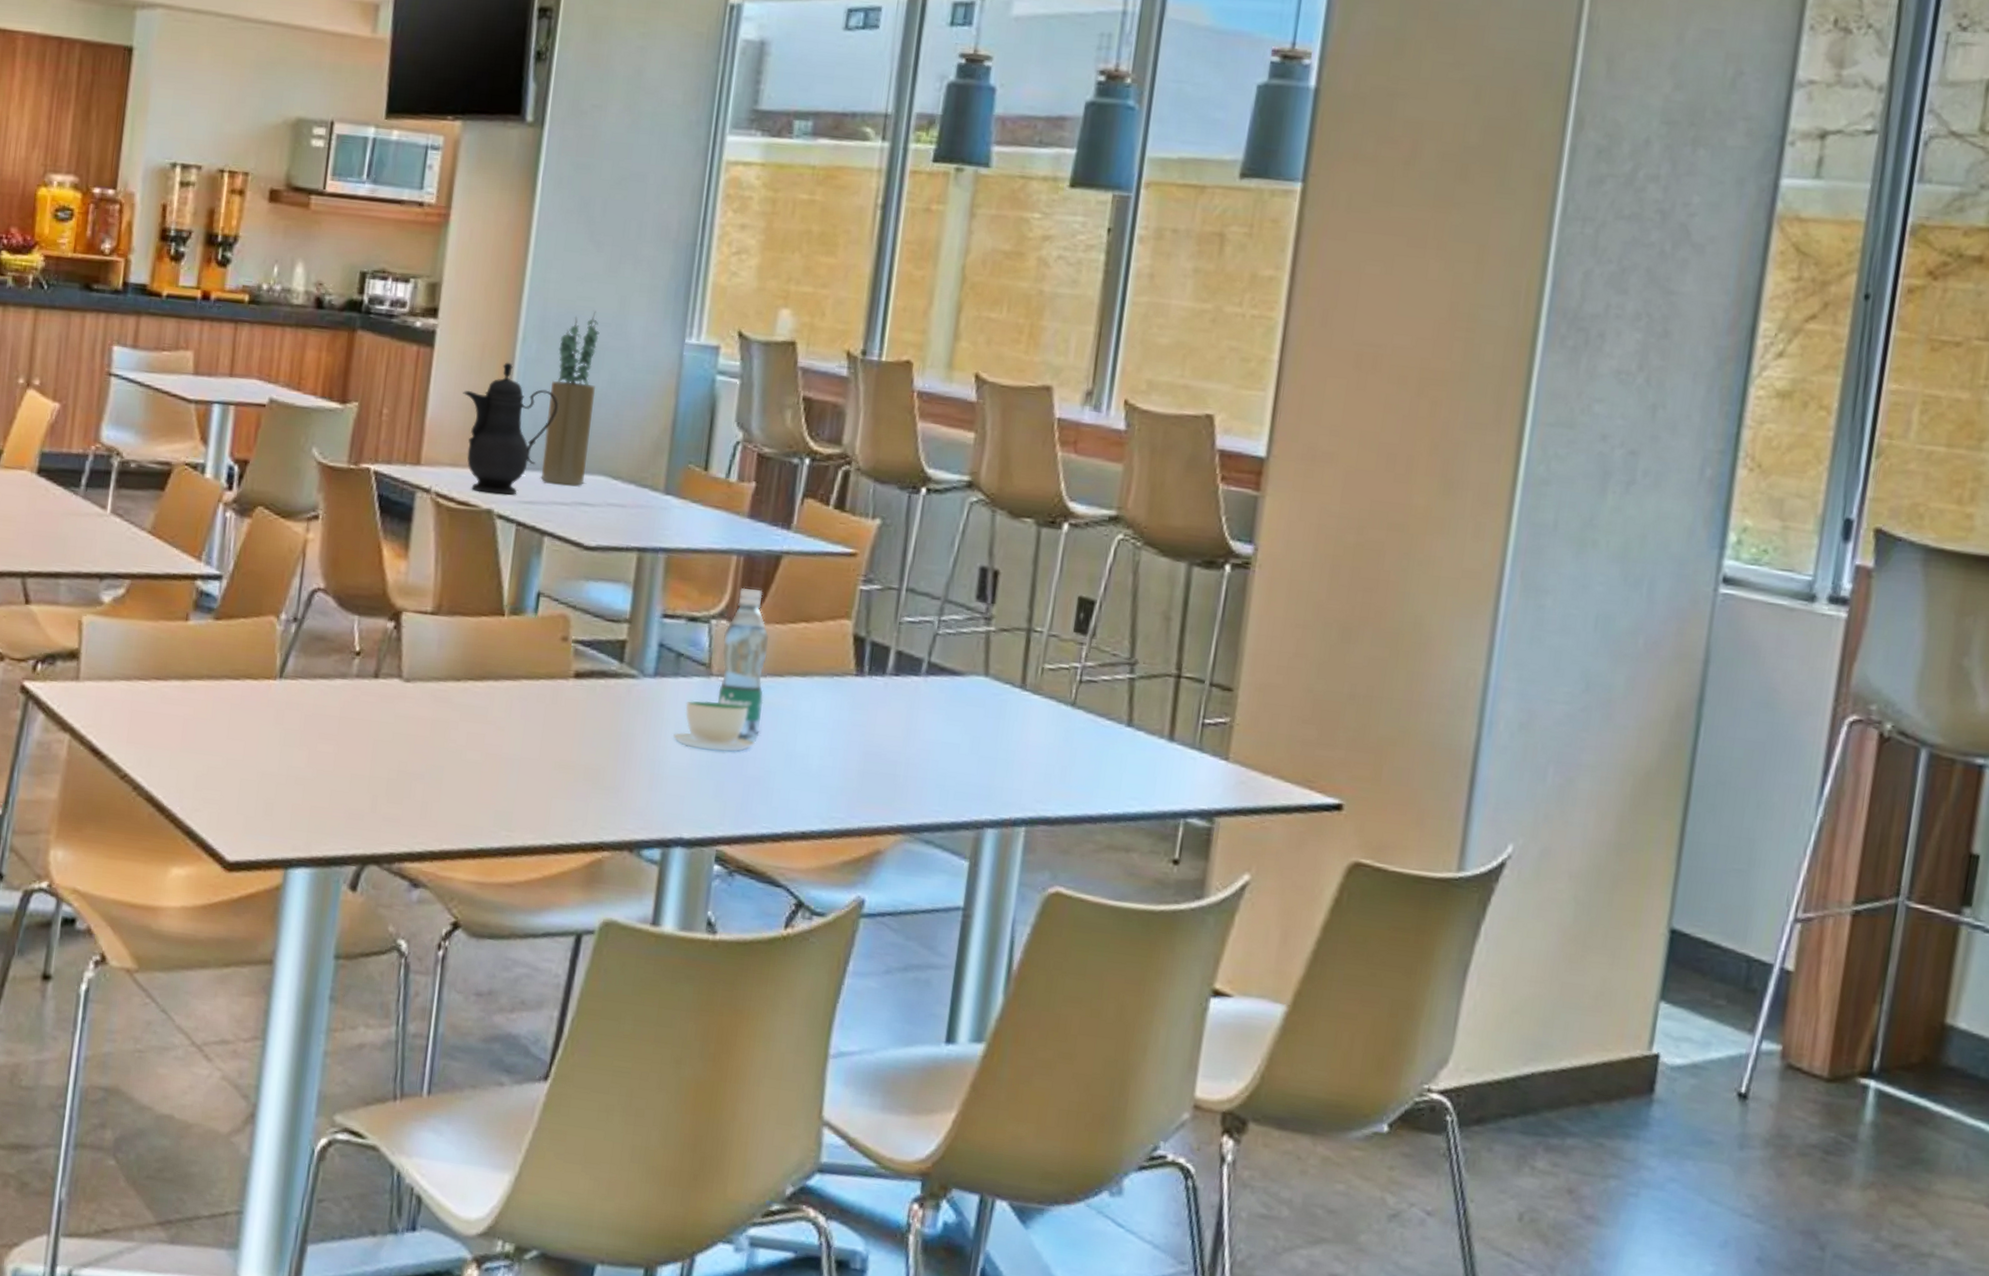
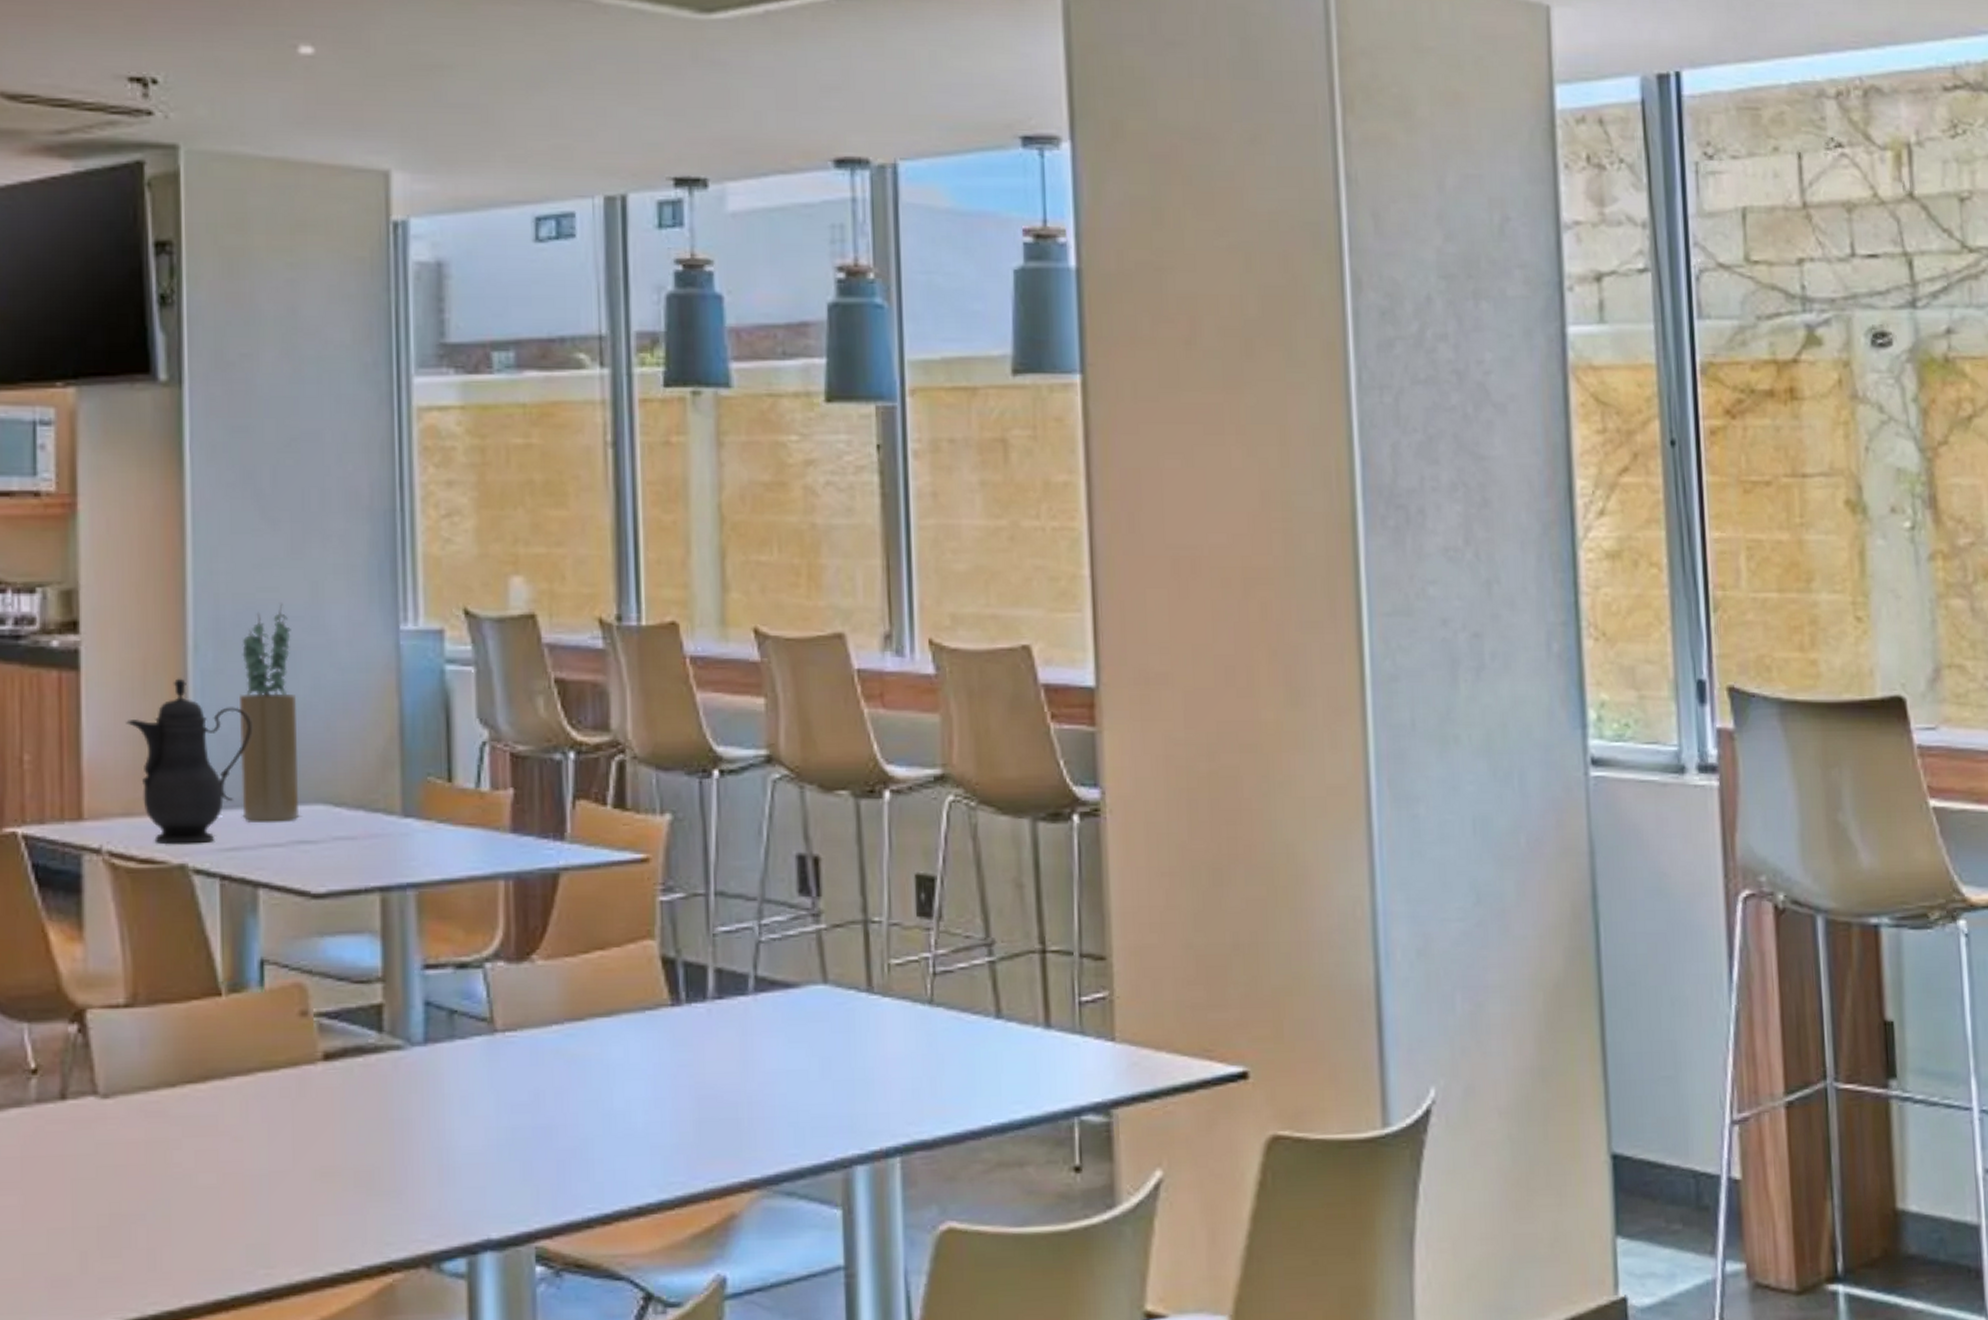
cup: present [673,700,755,752] -> none [460,1062,562,1126]
bottle: present [717,587,769,743] -> none [502,918,566,1107]

